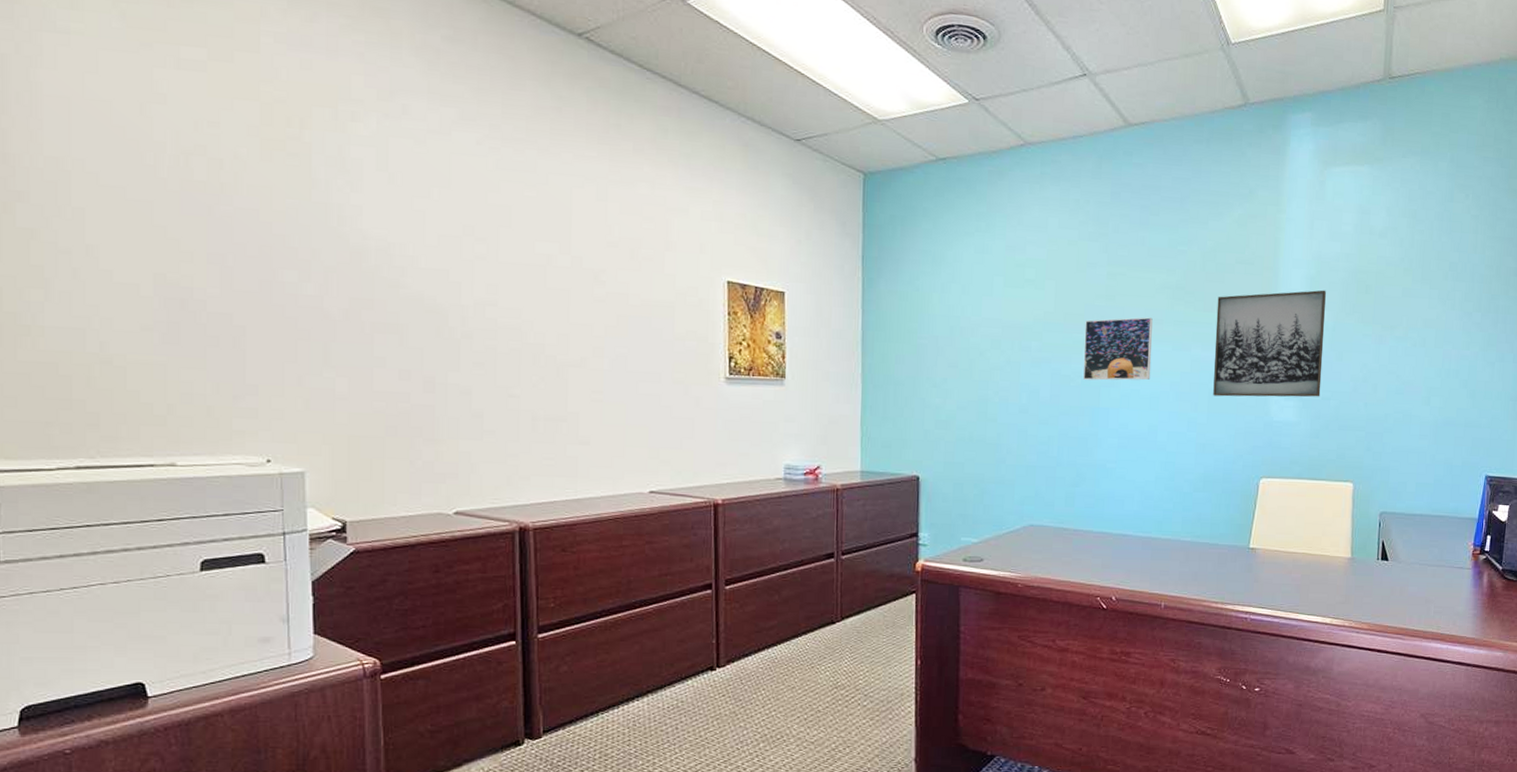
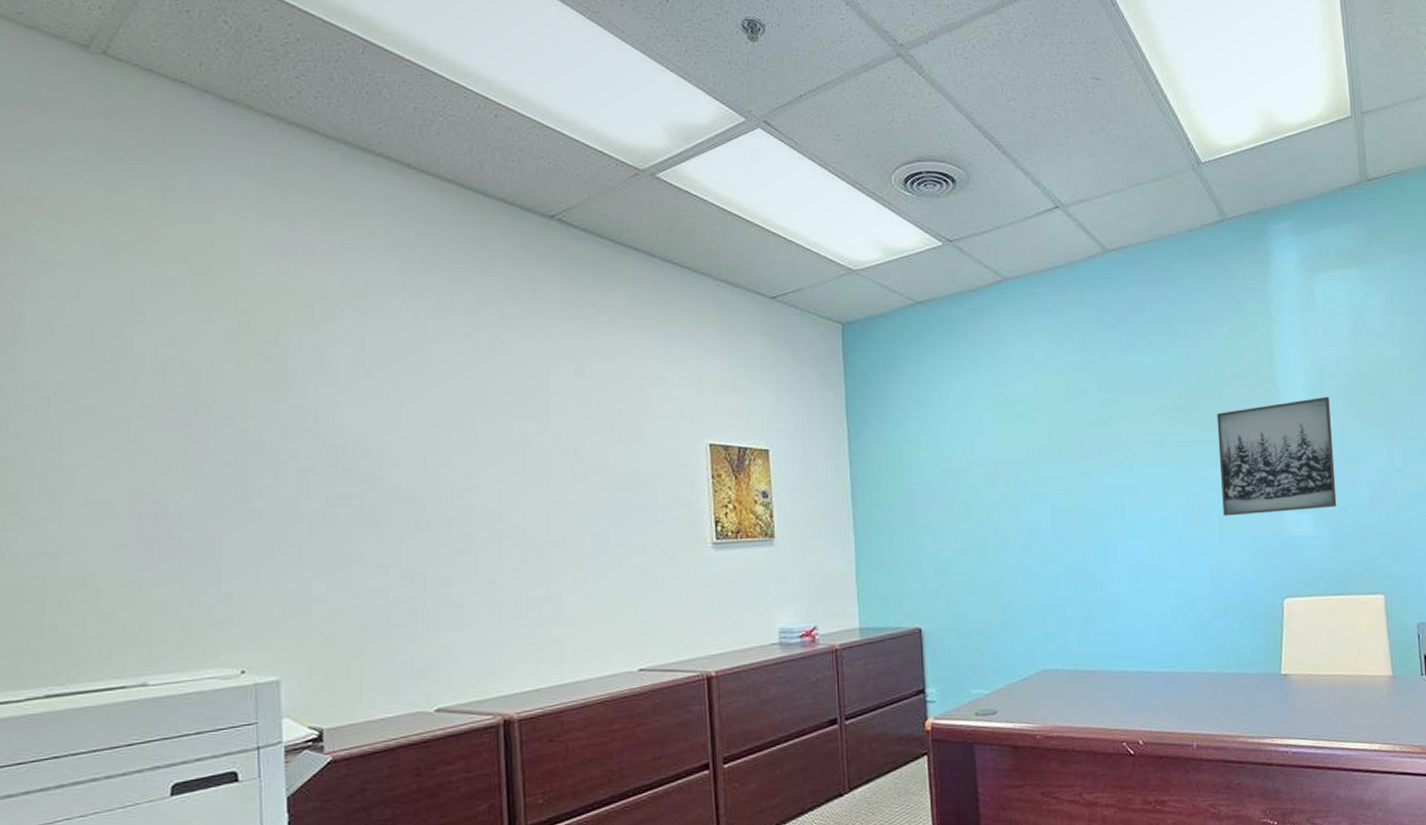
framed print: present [1083,317,1153,381] -> none [1081,441,1156,511]

